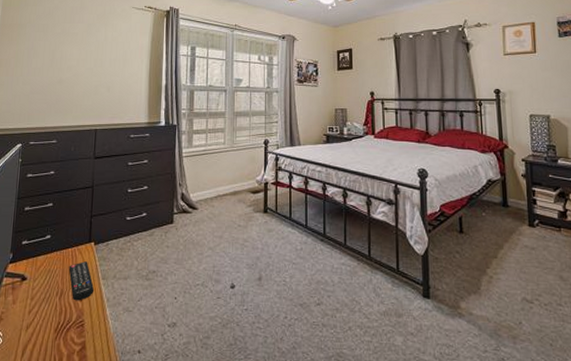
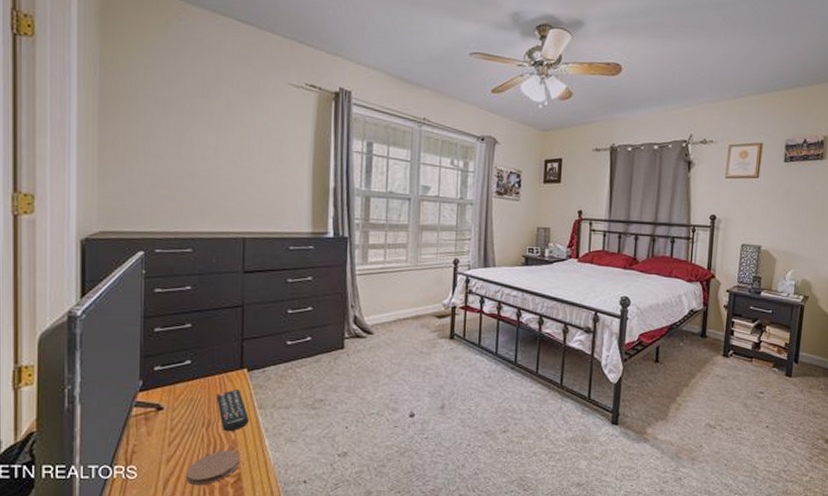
coaster: none [41,319,85,353] -> present [186,451,240,486]

